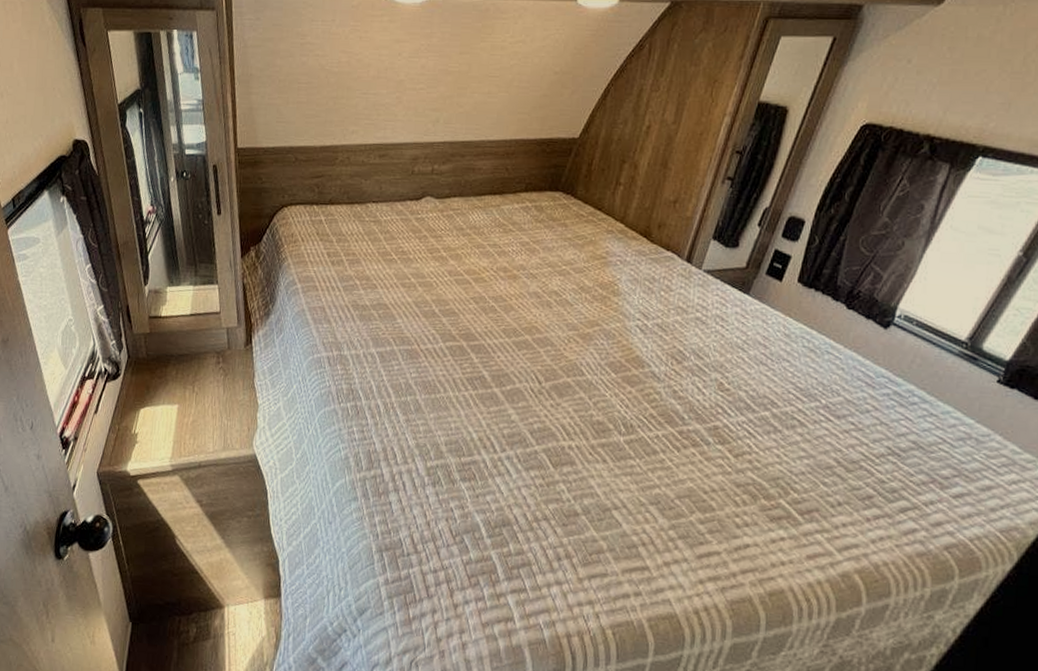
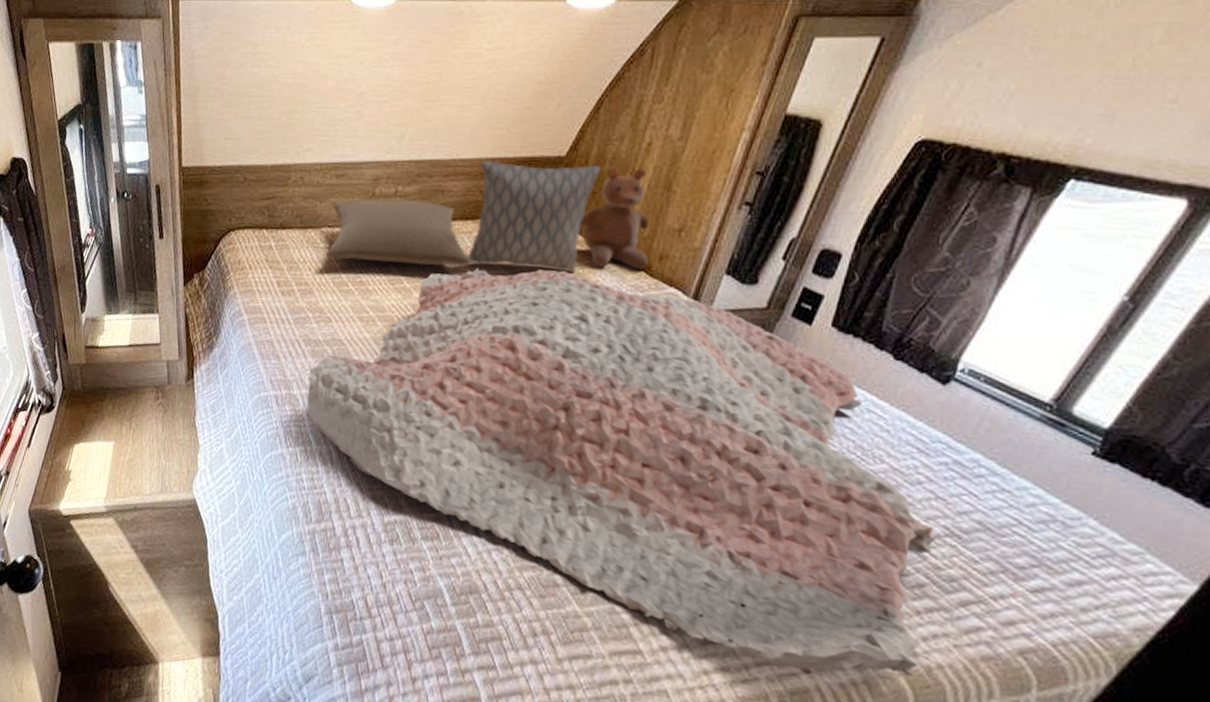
blanket: none [356,237,882,578] -> present [307,268,937,677]
pillow: none [370,176,500,237] -> present [325,199,472,267]
pillow: none [496,142,609,241] -> present [468,161,602,273]
teddy bear: none [591,147,651,236] -> present [579,167,651,269]

